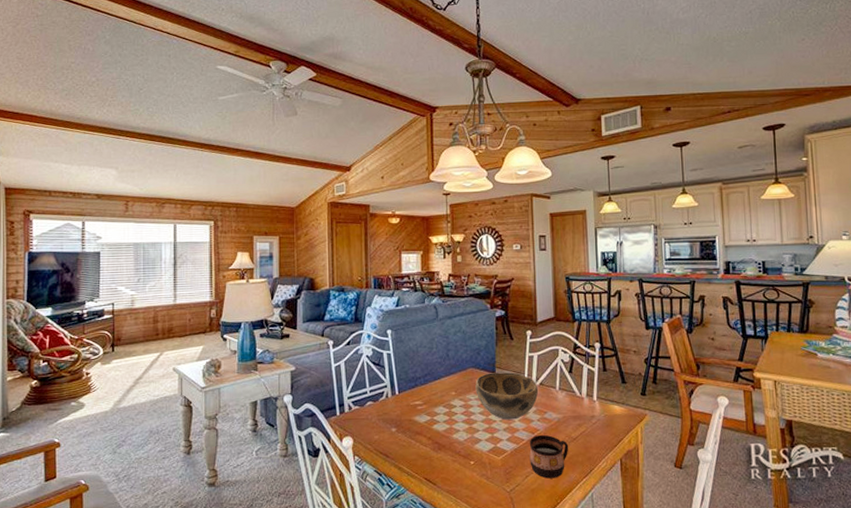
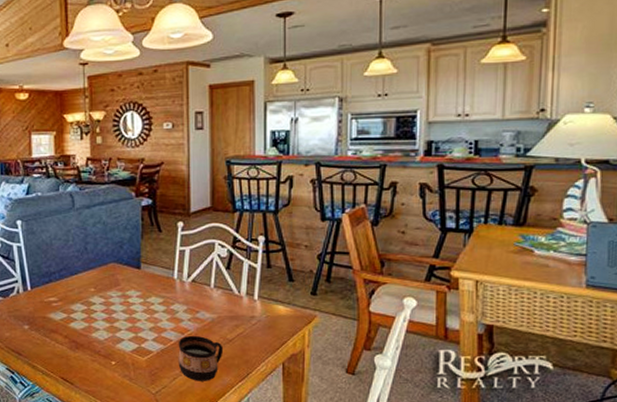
decorative bowl: present [475,372,539,420] -> none [117,268,190,319]

